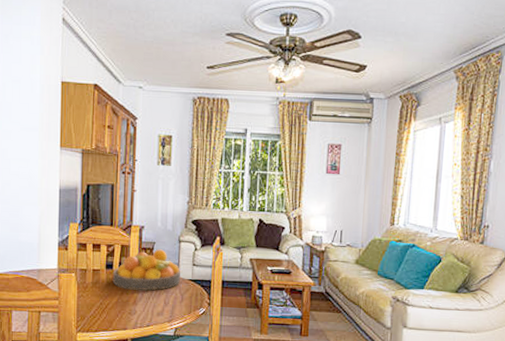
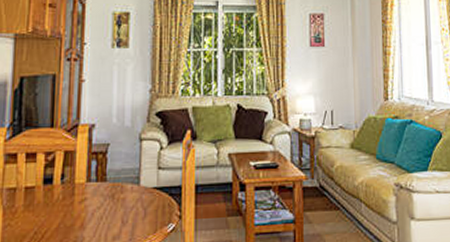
fruit bowl: present [112,249,181,291] -> none [52,152,144,210]

